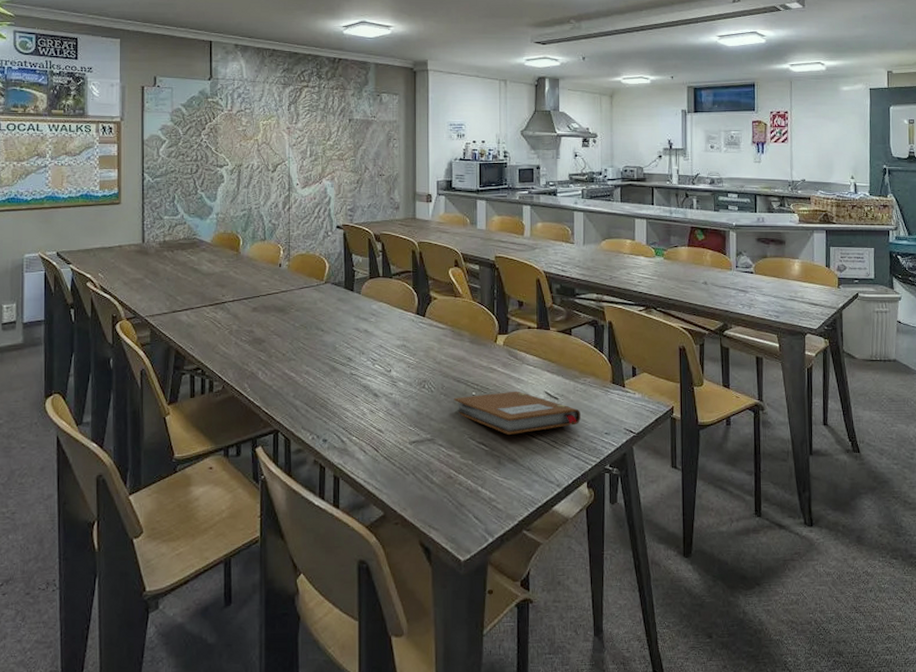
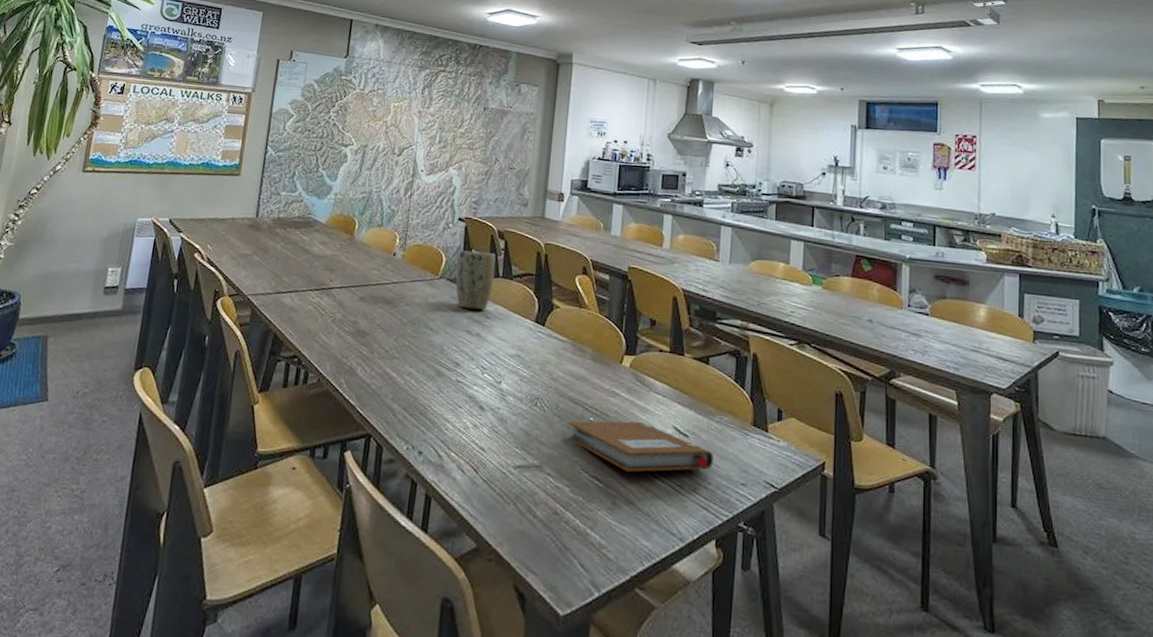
plant pot: none [340,255,376,308] -> present [455,250,496,310]

